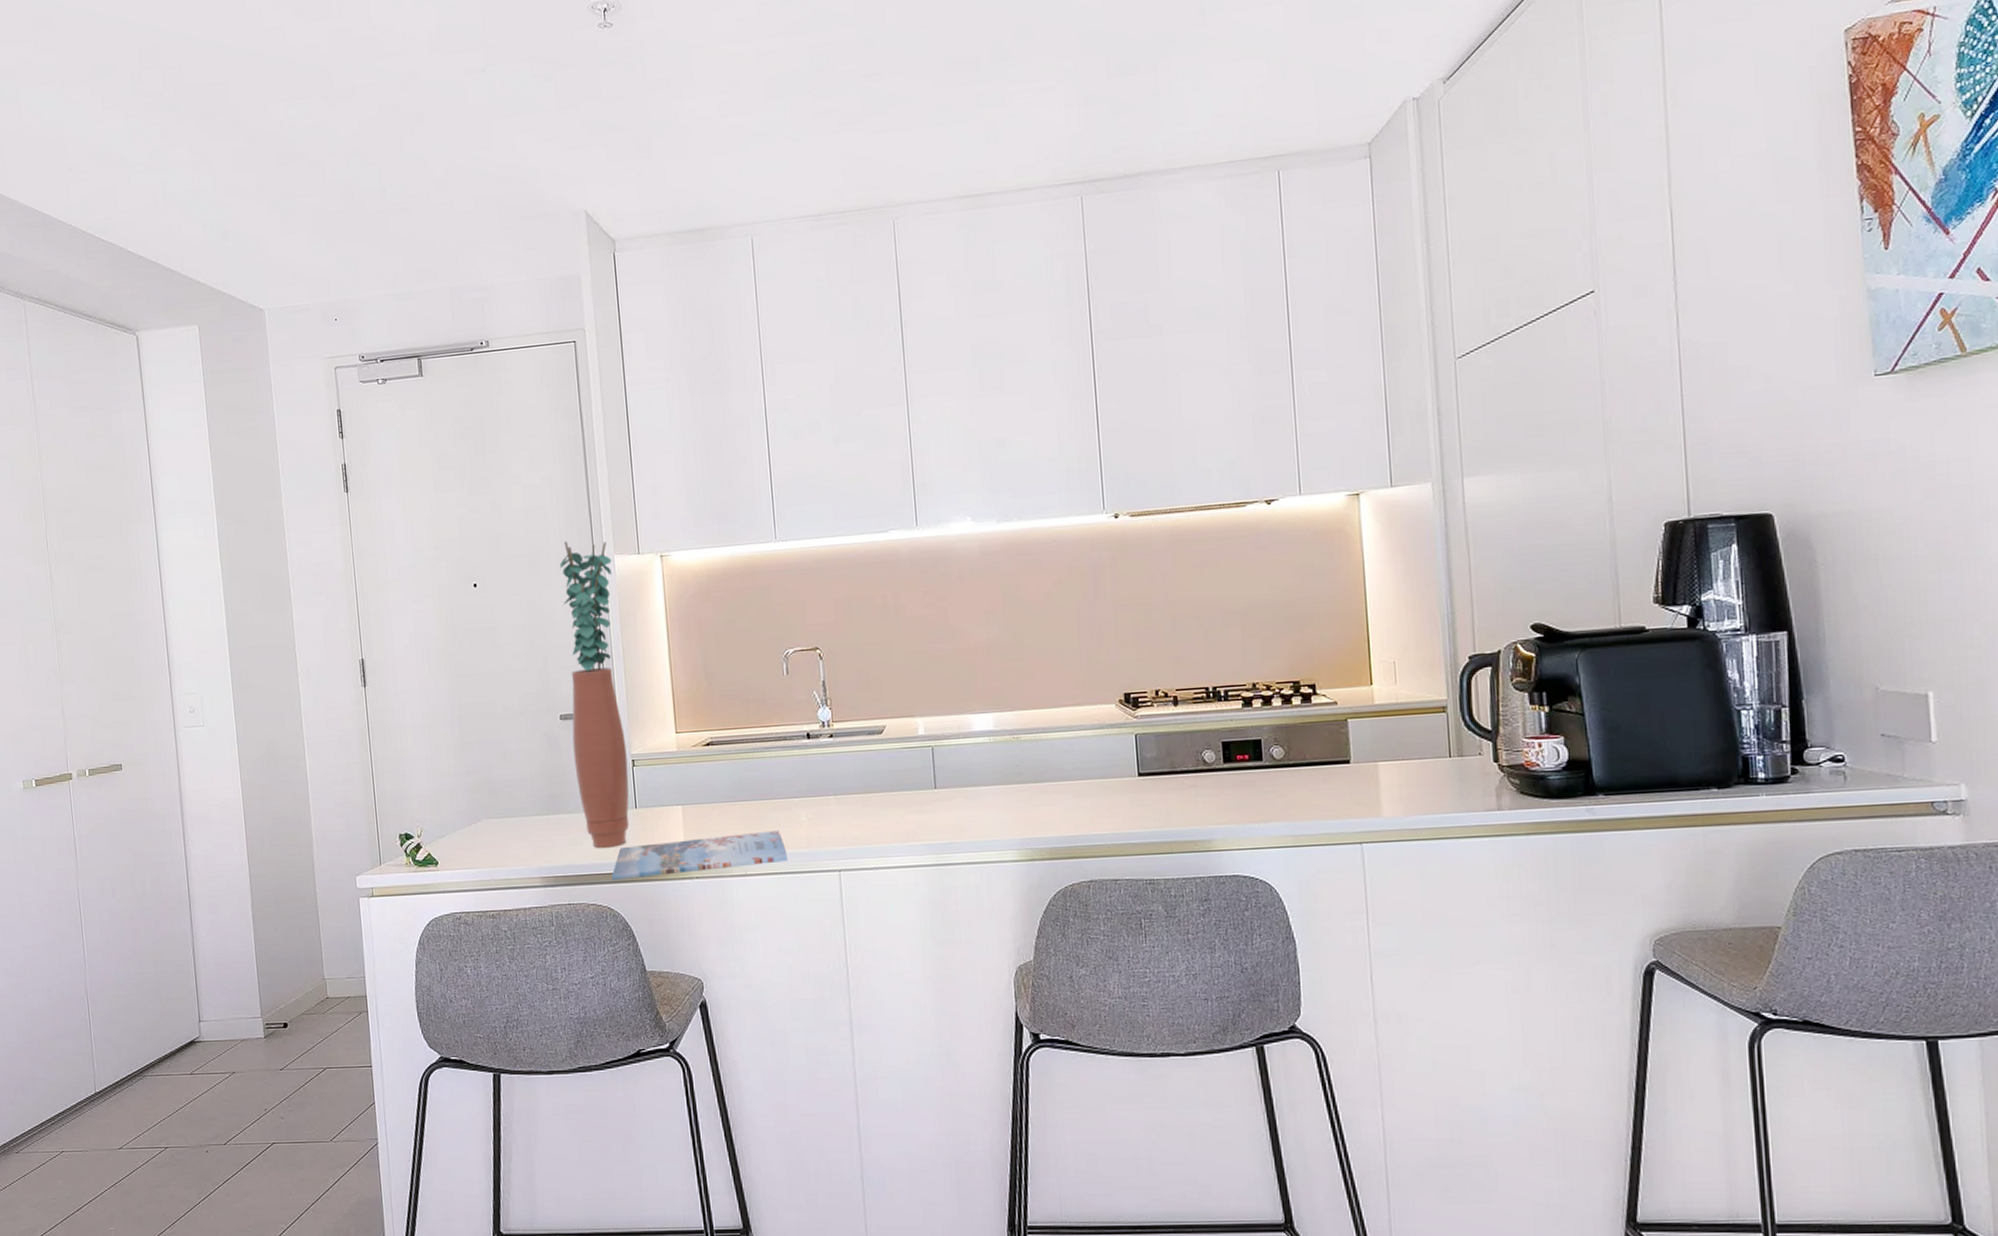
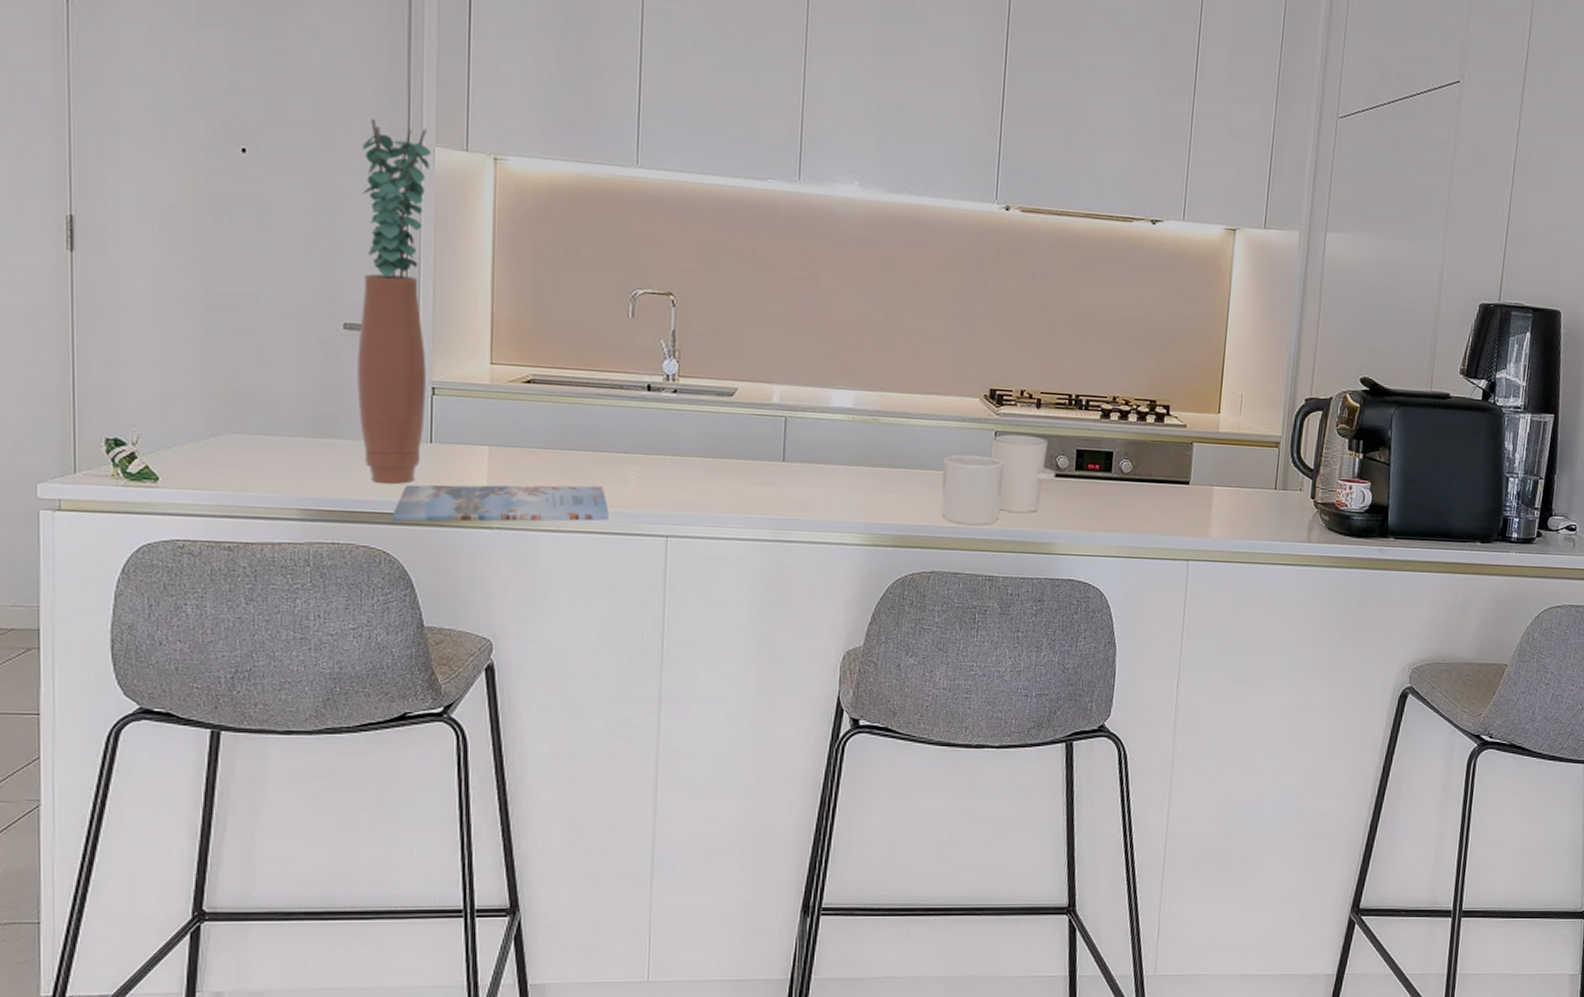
mug: none [1086,759,1152,832] -> present [941,454,1005,527]
cup: none [1132,733,1204,814] -> present [991,434,1056,514]

